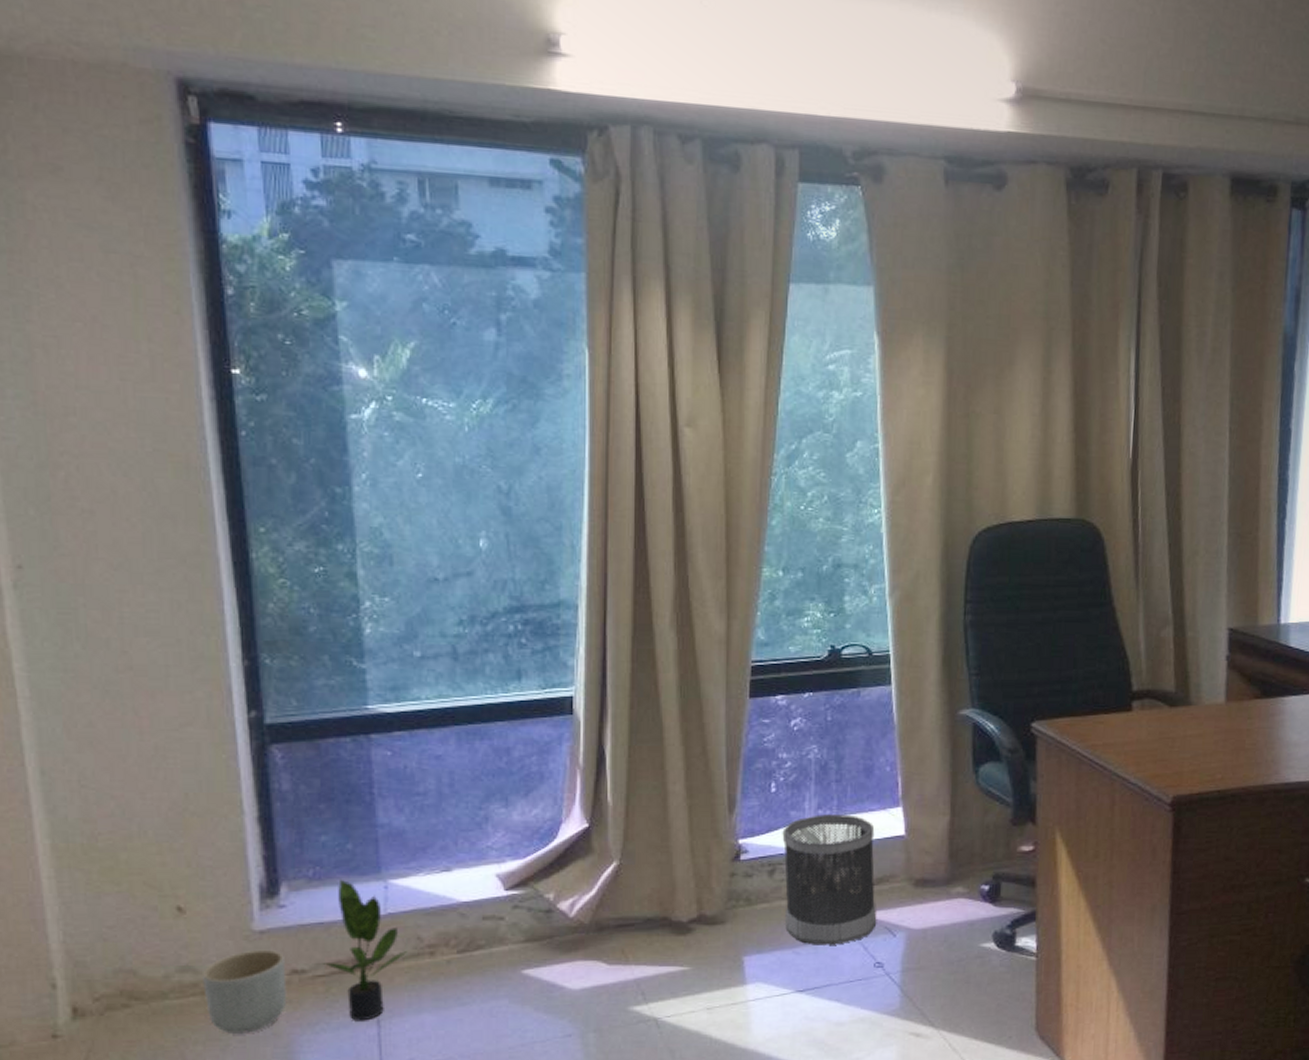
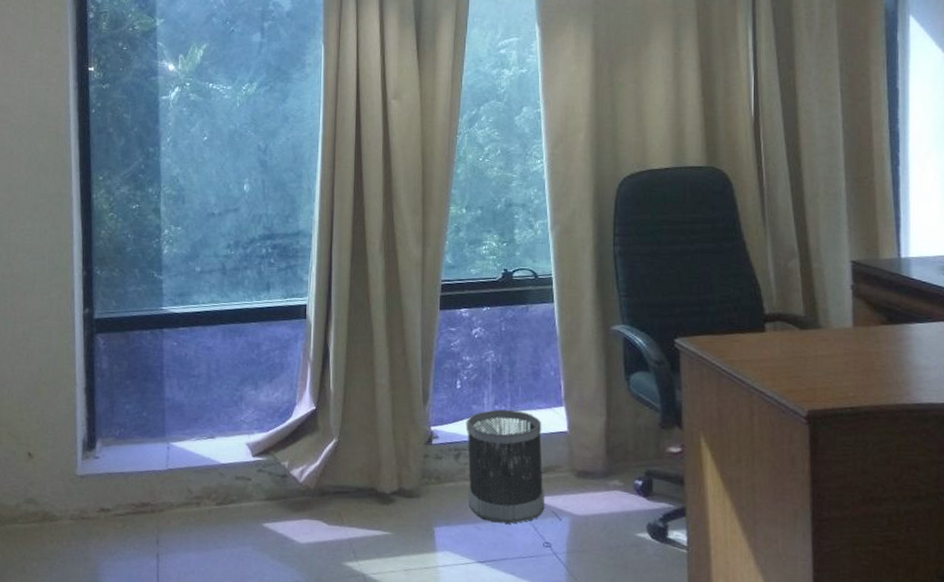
planter: present [203,949,287,1034] -> none [41,490,96,556]
potted plant: present [323,879,408,1021] -> none [122,439,181,554]

